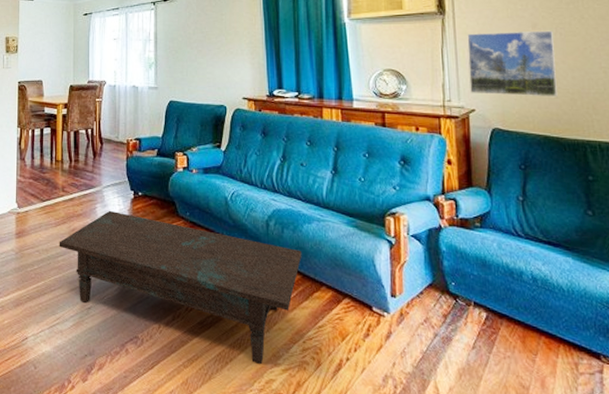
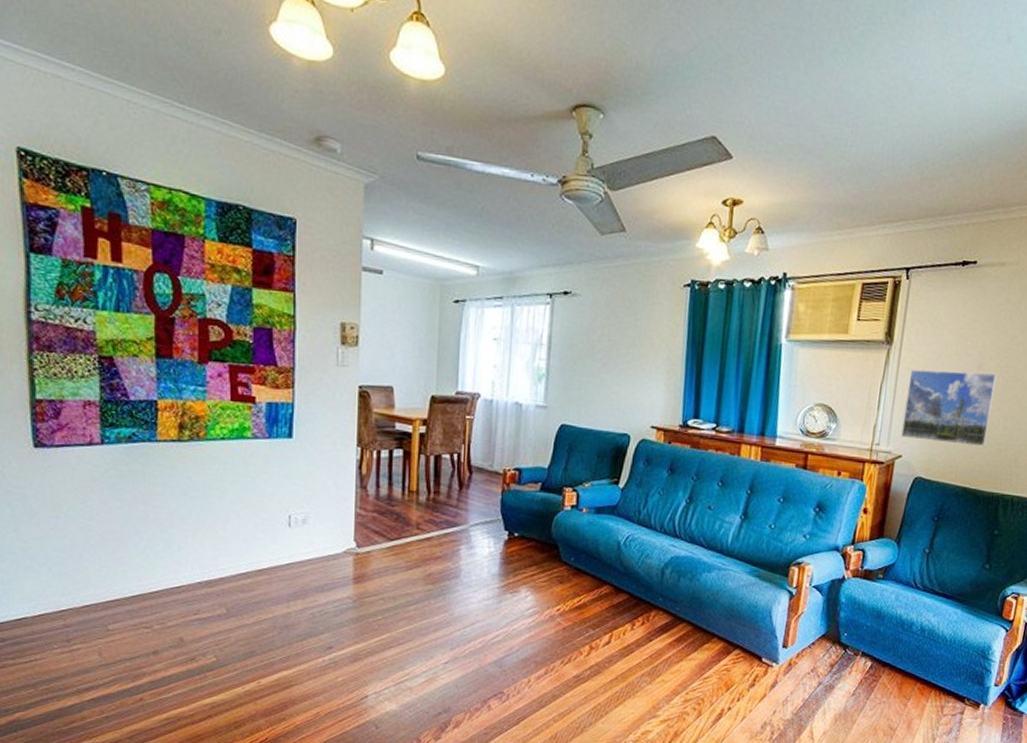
coffee table: present [59,210,302,364] -> none [410,553,697,716]

